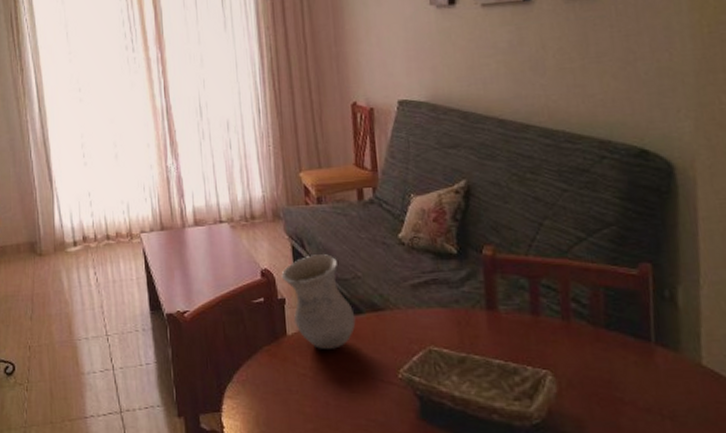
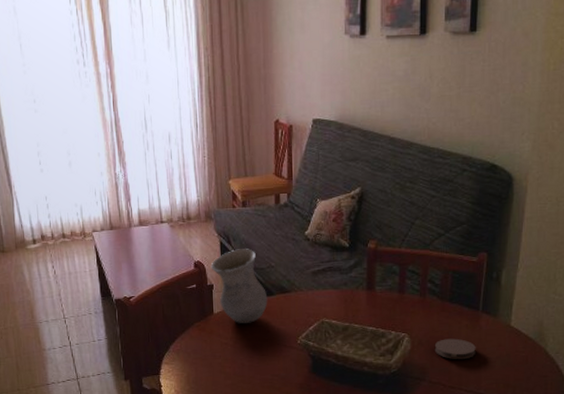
coaster: none [591,380,655,411] -> present [434,338,476,360]

